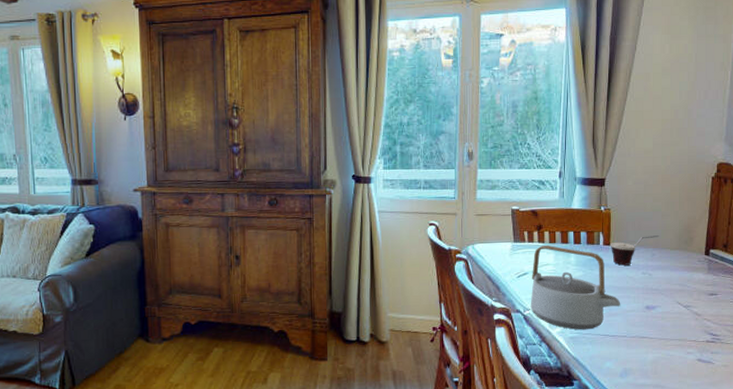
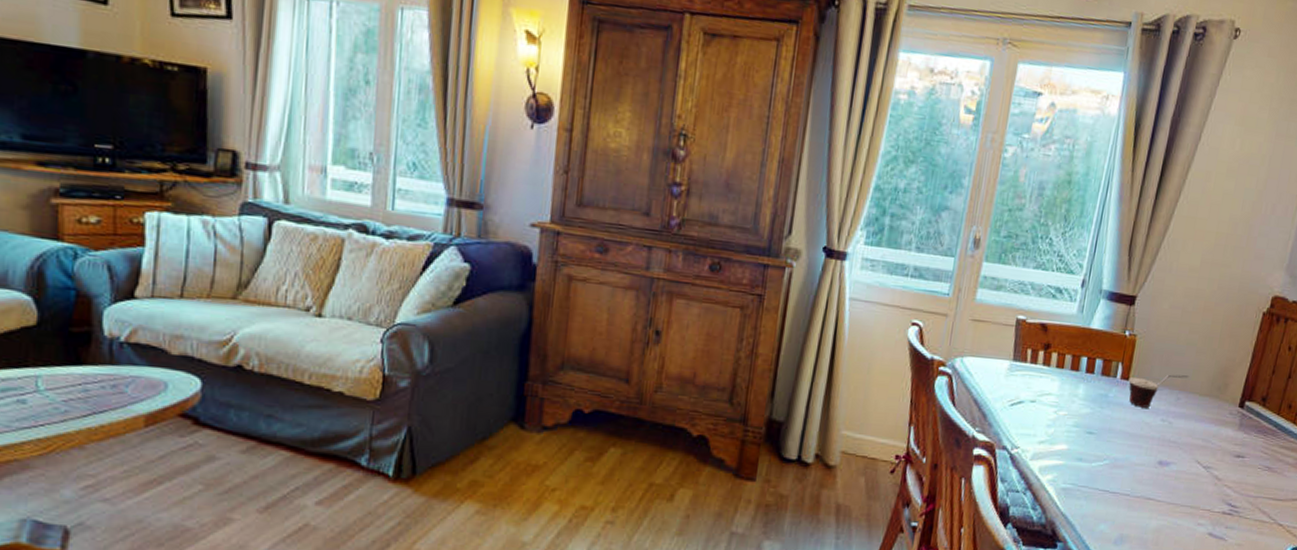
teapot: present [530,244,621,330] -> none [1020,368,1130,482]

